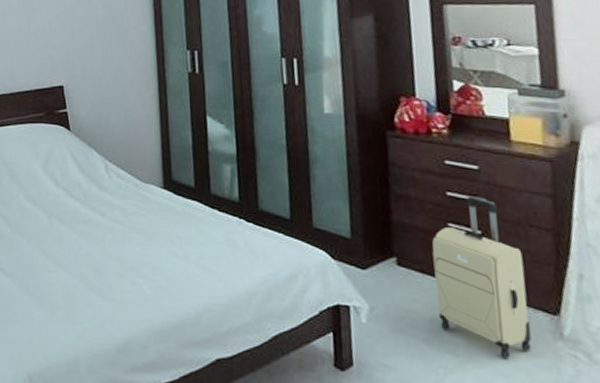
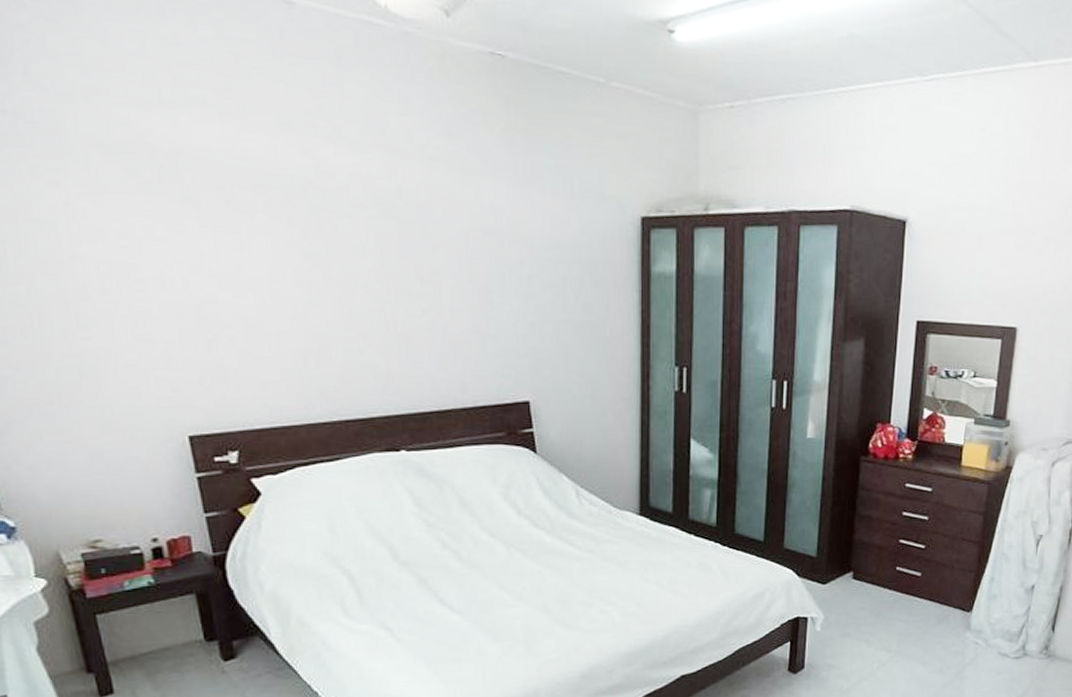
suitcase: present [432,196,532,360] -> none [880,515,953,651]

